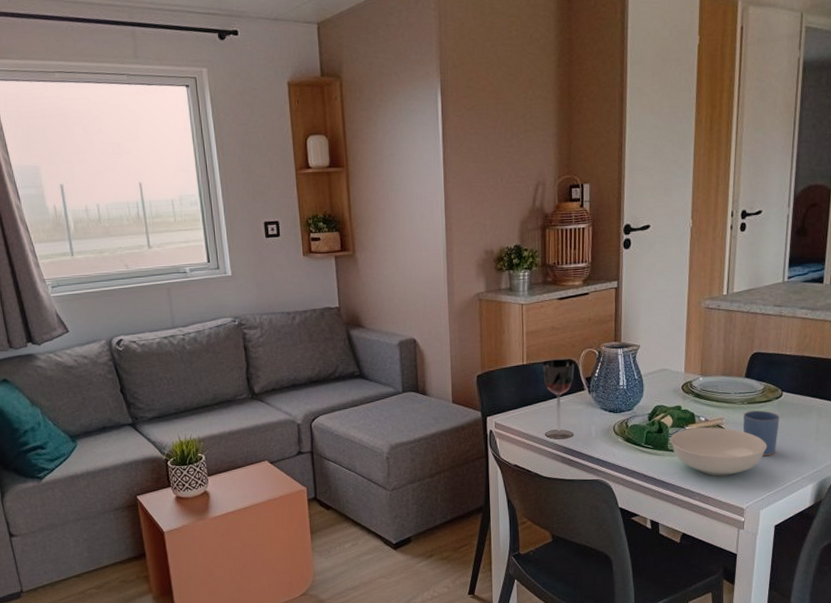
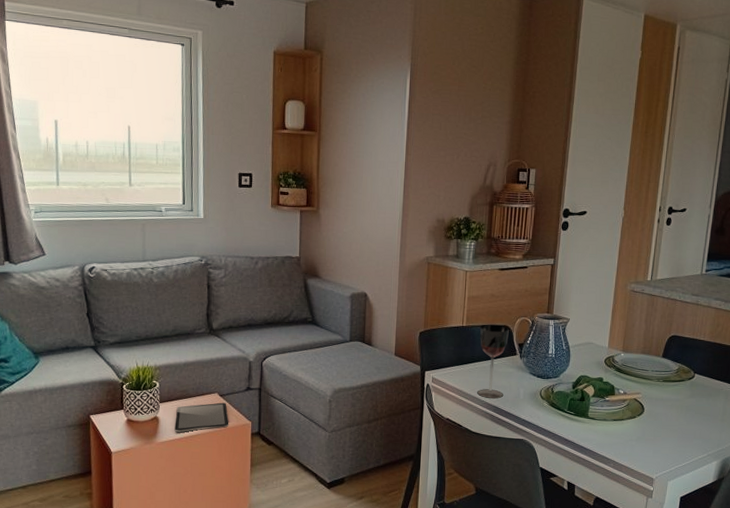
tablet: none [226,470,283,506] -> present [174,402,229,433]
bowl: present [670,427,767,477] -> none [591,399,678,447]
mug: present [743,410,779,457] -> none [657,388,691,432]

